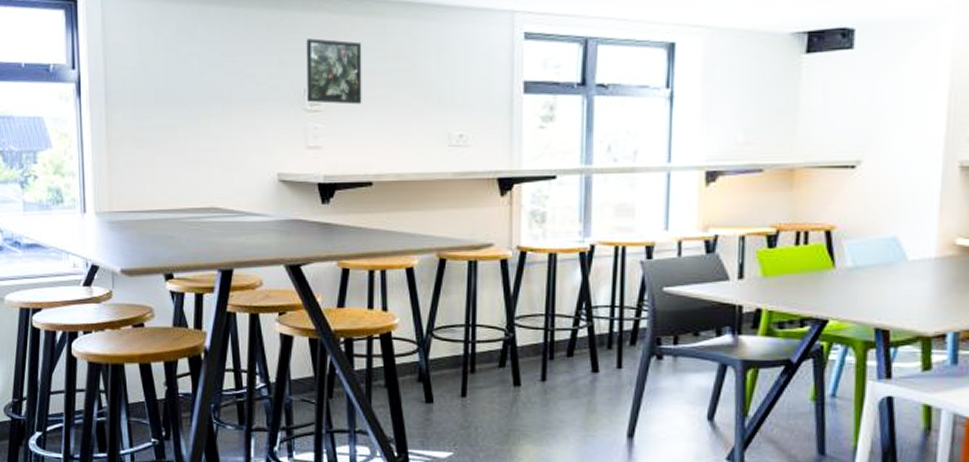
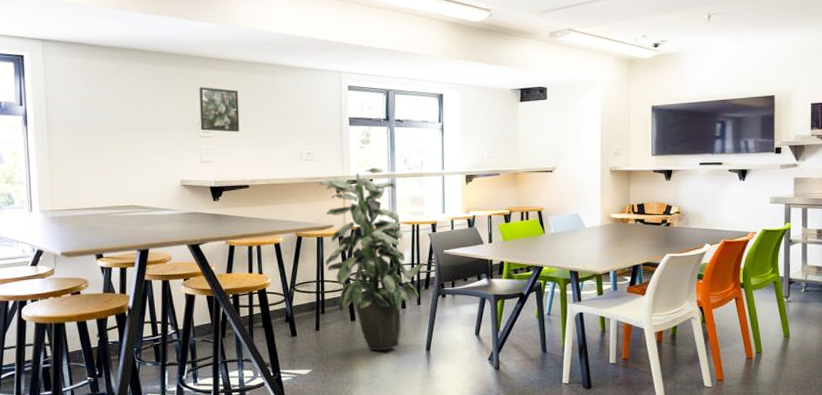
indoor plant: none [473,158,630,434] -> present [318,167,424,351]

